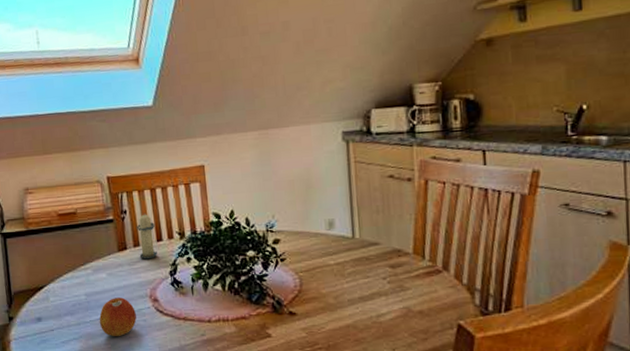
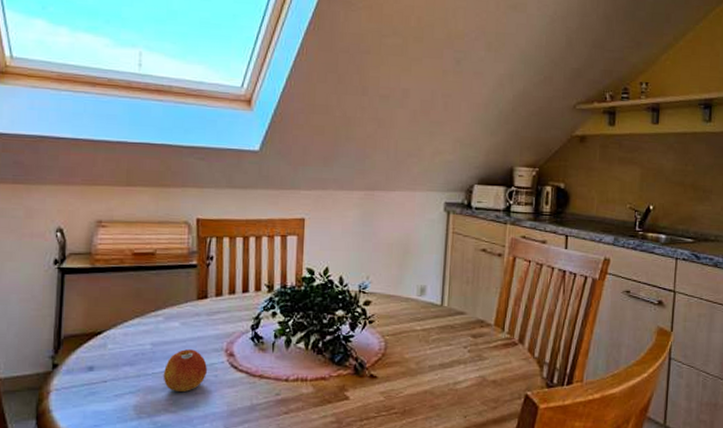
candle: present [136,213,157,260] -> none [220,261,243,311]

